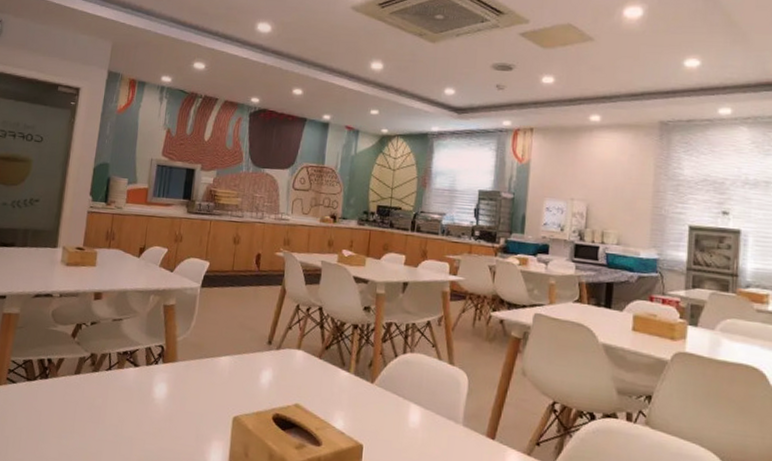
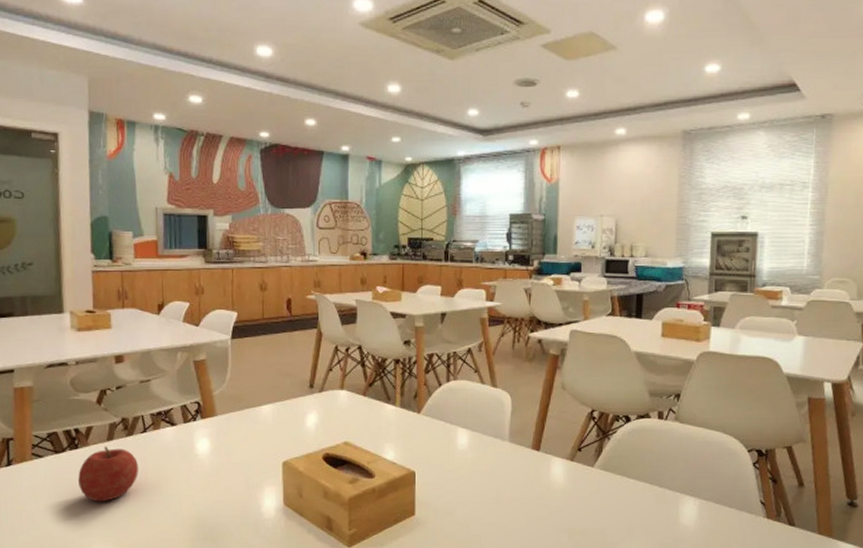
fruit: none [42,379,99,436] -> present [78,446,138,502]

